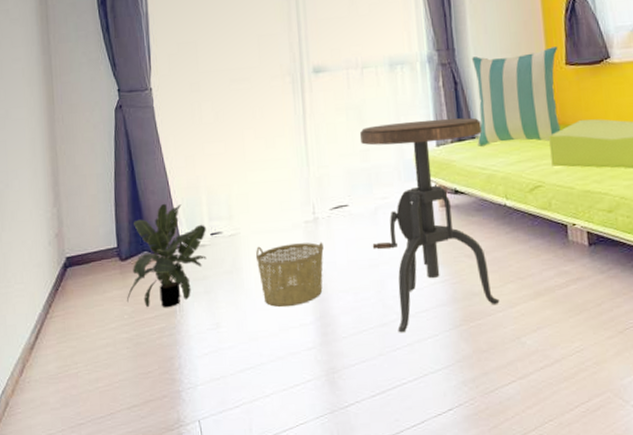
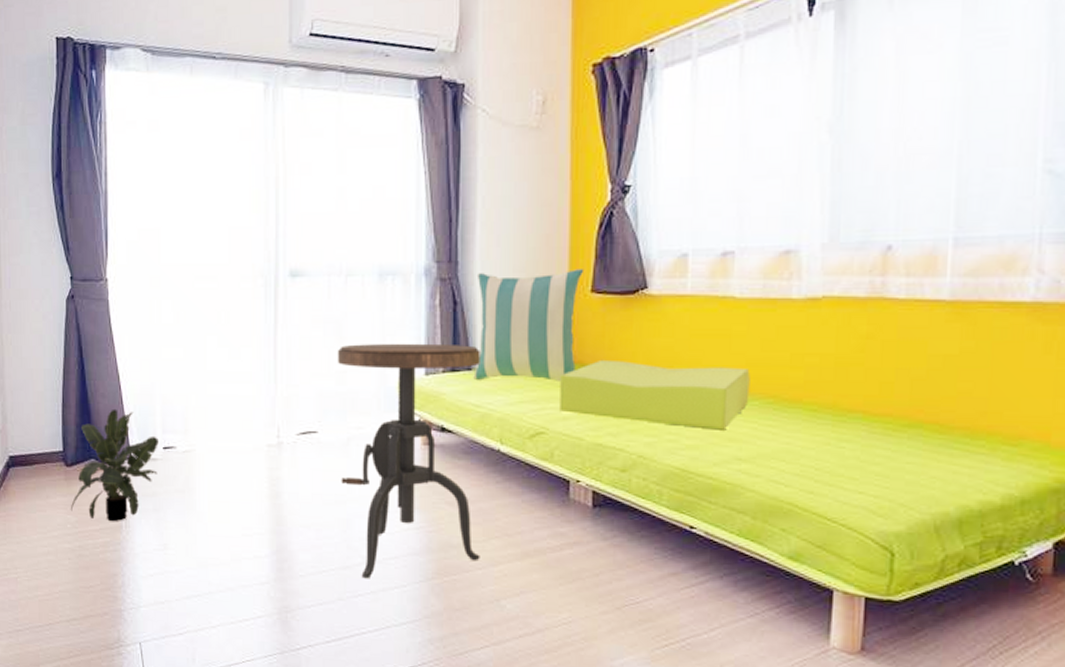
basket: present [255,242,324,307] -> none [210,467,286,535]

